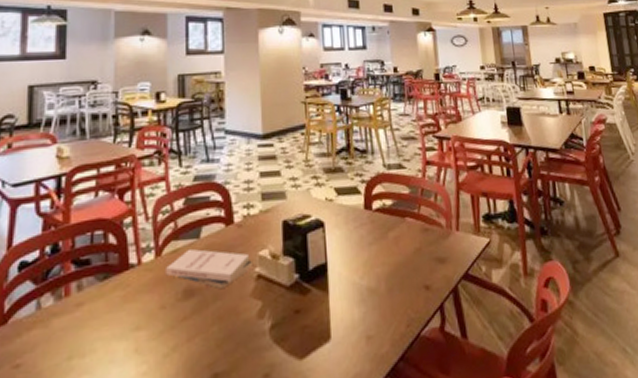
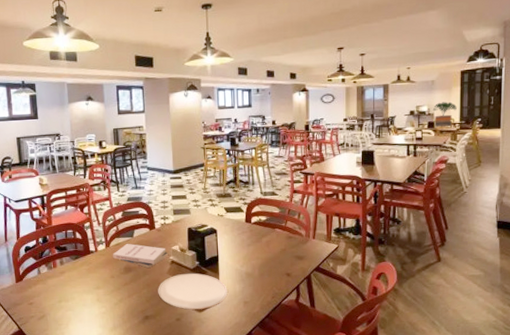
plate: none [235,293,342,357] -> present [158,273,228,310]
potted tree: none [580,48,606,79] -> present [432,101,457,128]

